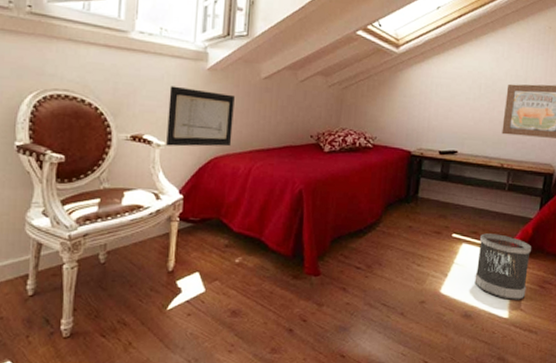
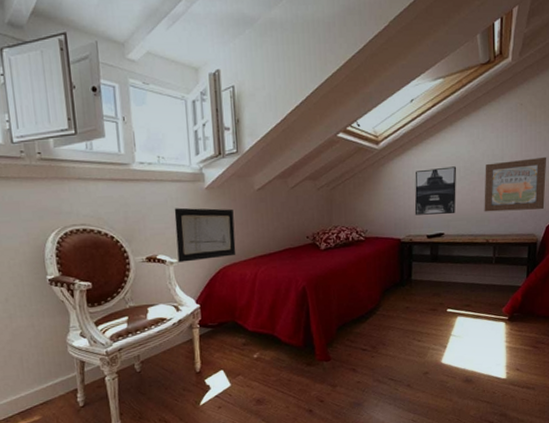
wall art: none [428,81,478,132] -> present [414,166,457,215]
wastebasket: present [474,233,532,300] -> none [472,304,523,362]

